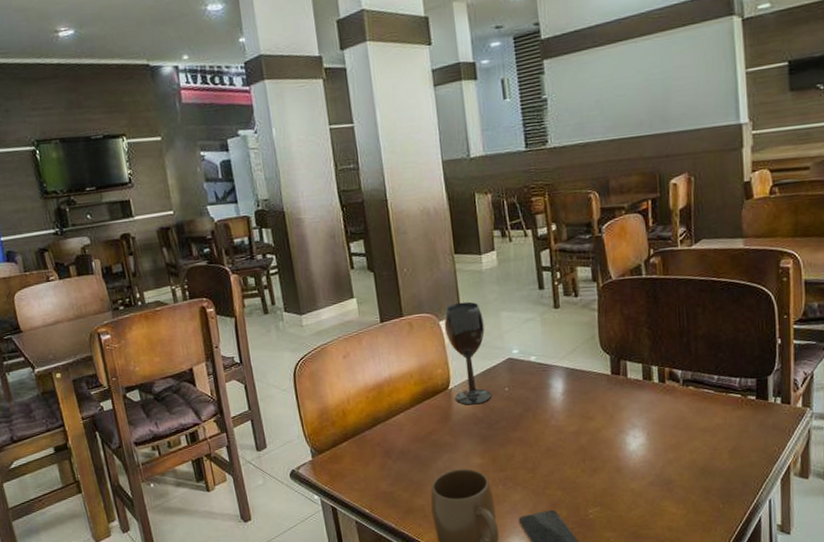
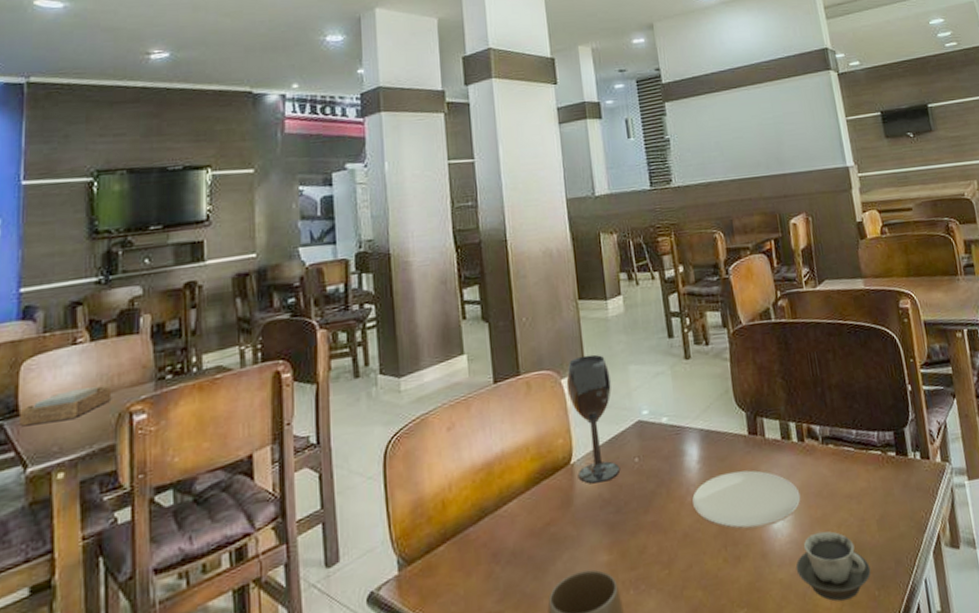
napkin holder: none [21,313,83,340] -> present [19,385,112,427]
plate: none [556,403,657,449] -> present [692,470,801,530]
cup: none [647,455,718,509] -> present [795,531,871,601]

